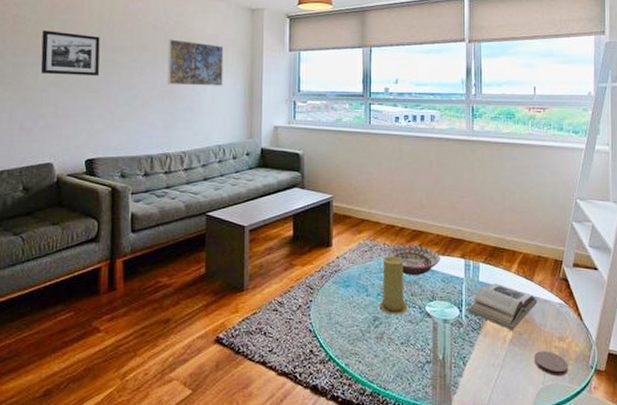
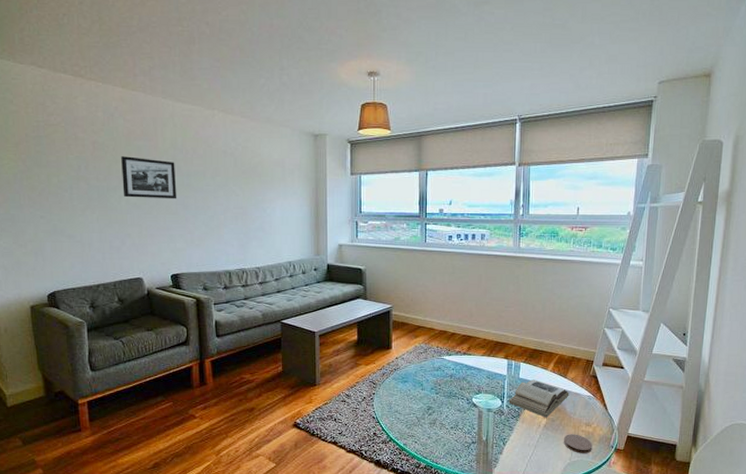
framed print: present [167,39,224,86] -> none [238,164,290,208]
candle: present [380,256,407,314] -> none [433,357,457,405]
decorative bowl: present [384,244,440,276] -> none [437,347,486,374]

